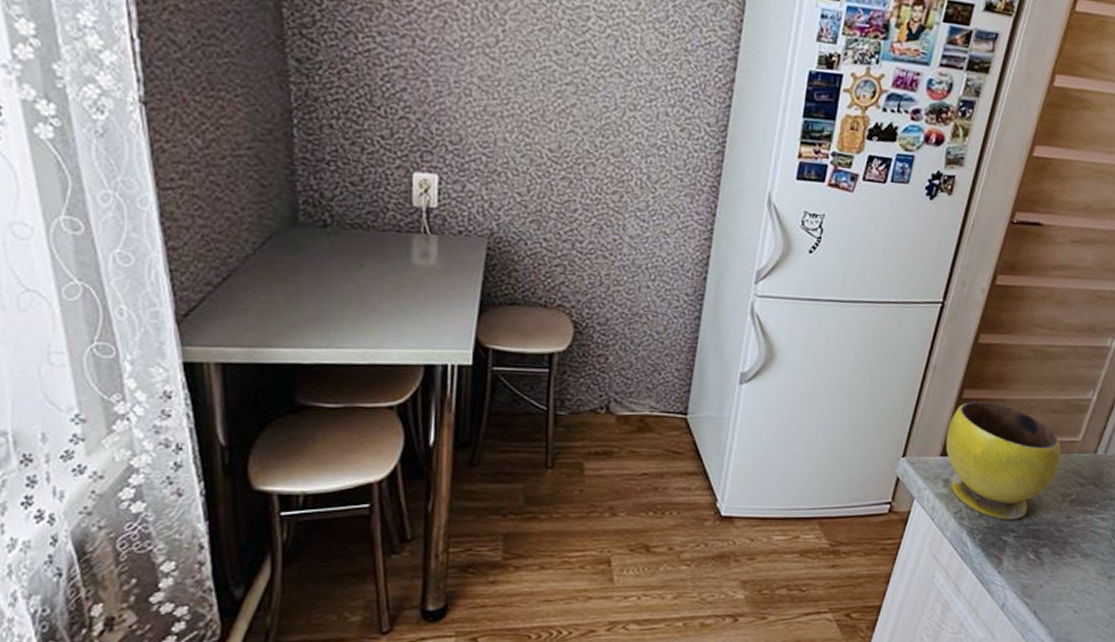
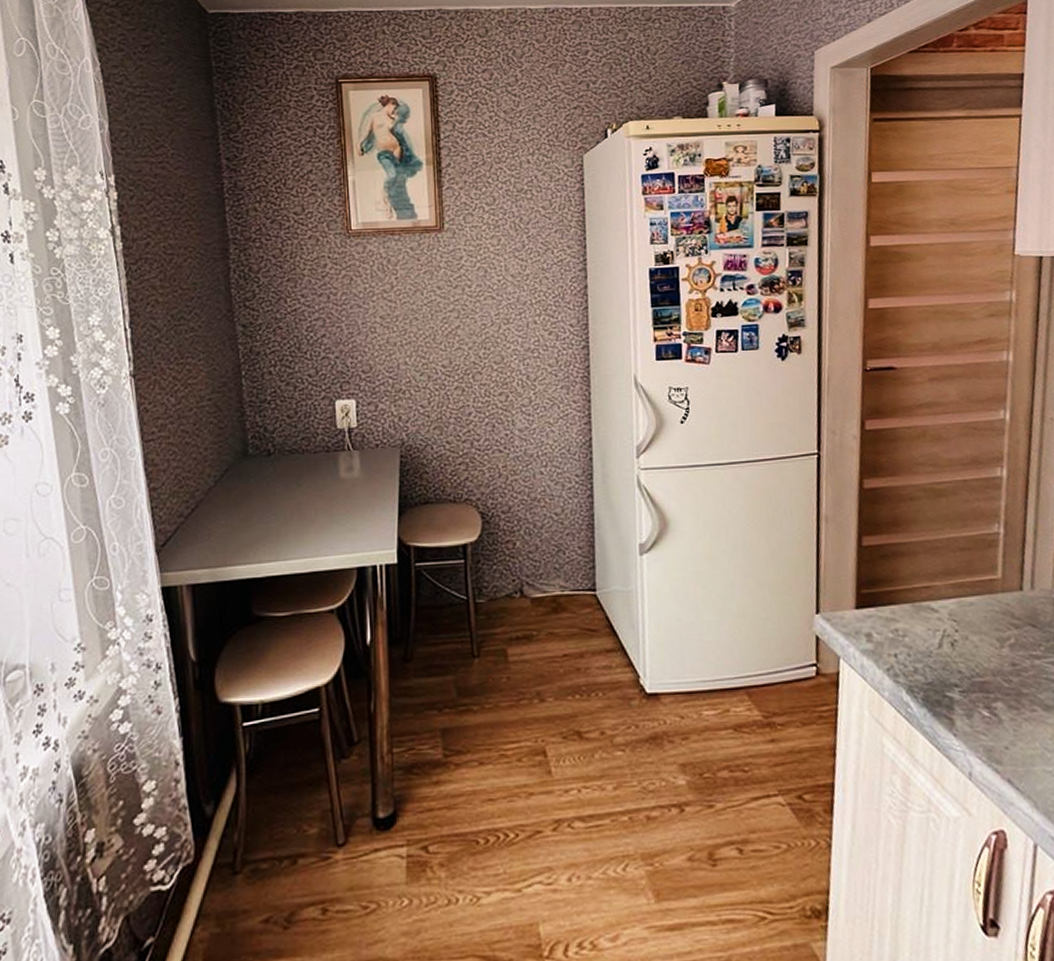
bowl: present [945,401,1062,521] -> none [855,547,986,674]

